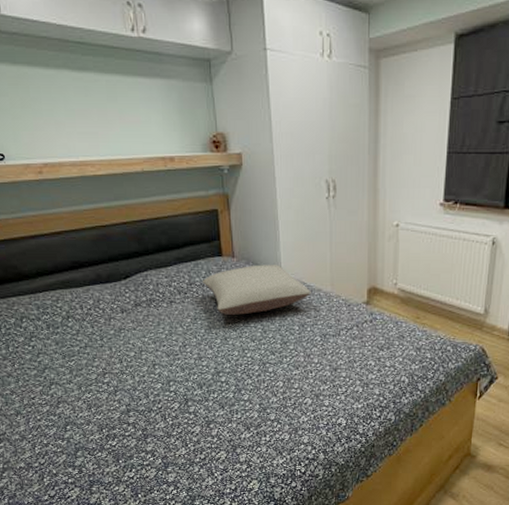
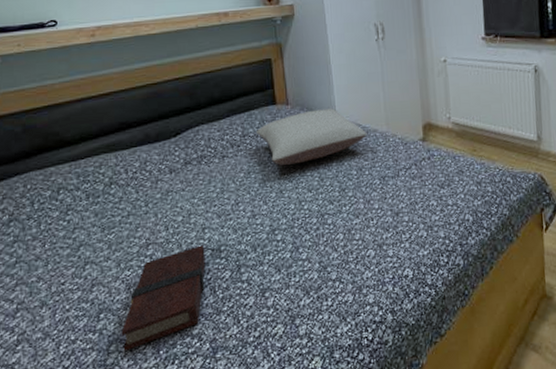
book: none [85,379,157,457] -> present [121,245,206,351]

